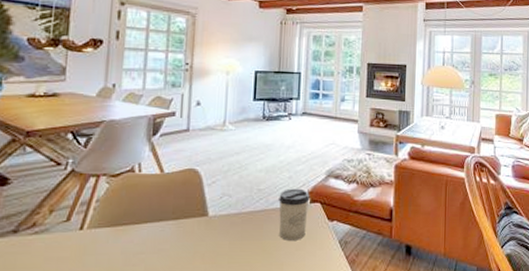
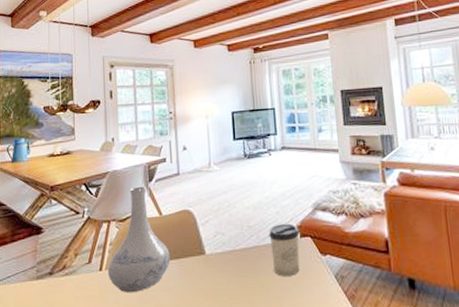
vase: none [89,140,168,255] -> present [107,186,170,293]

